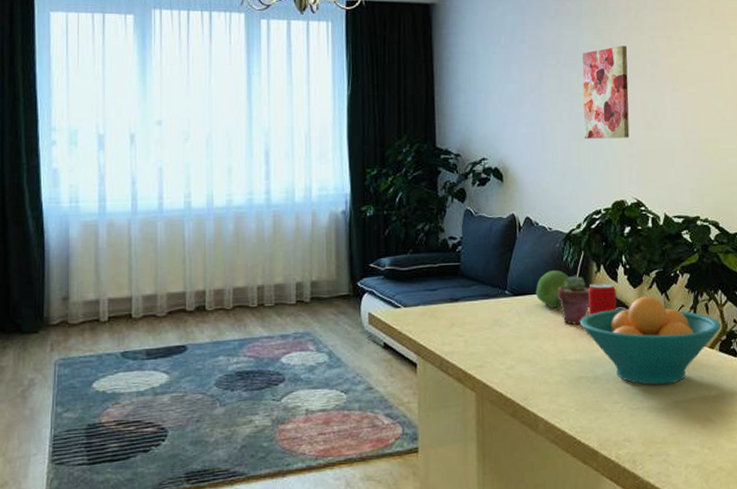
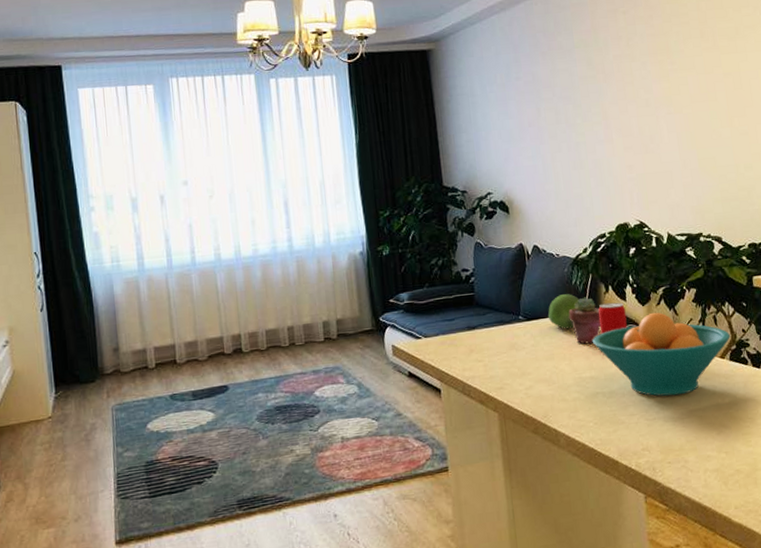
wall art: present [582,46,630,139] -> none [577,74,629,167]

